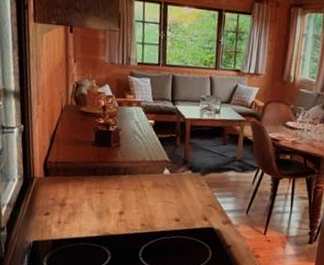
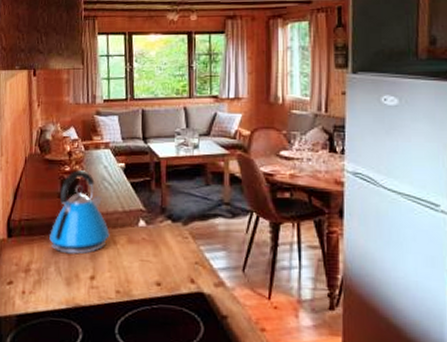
kettle: none [83,123,138,194] -> present [49,170,110,255]

